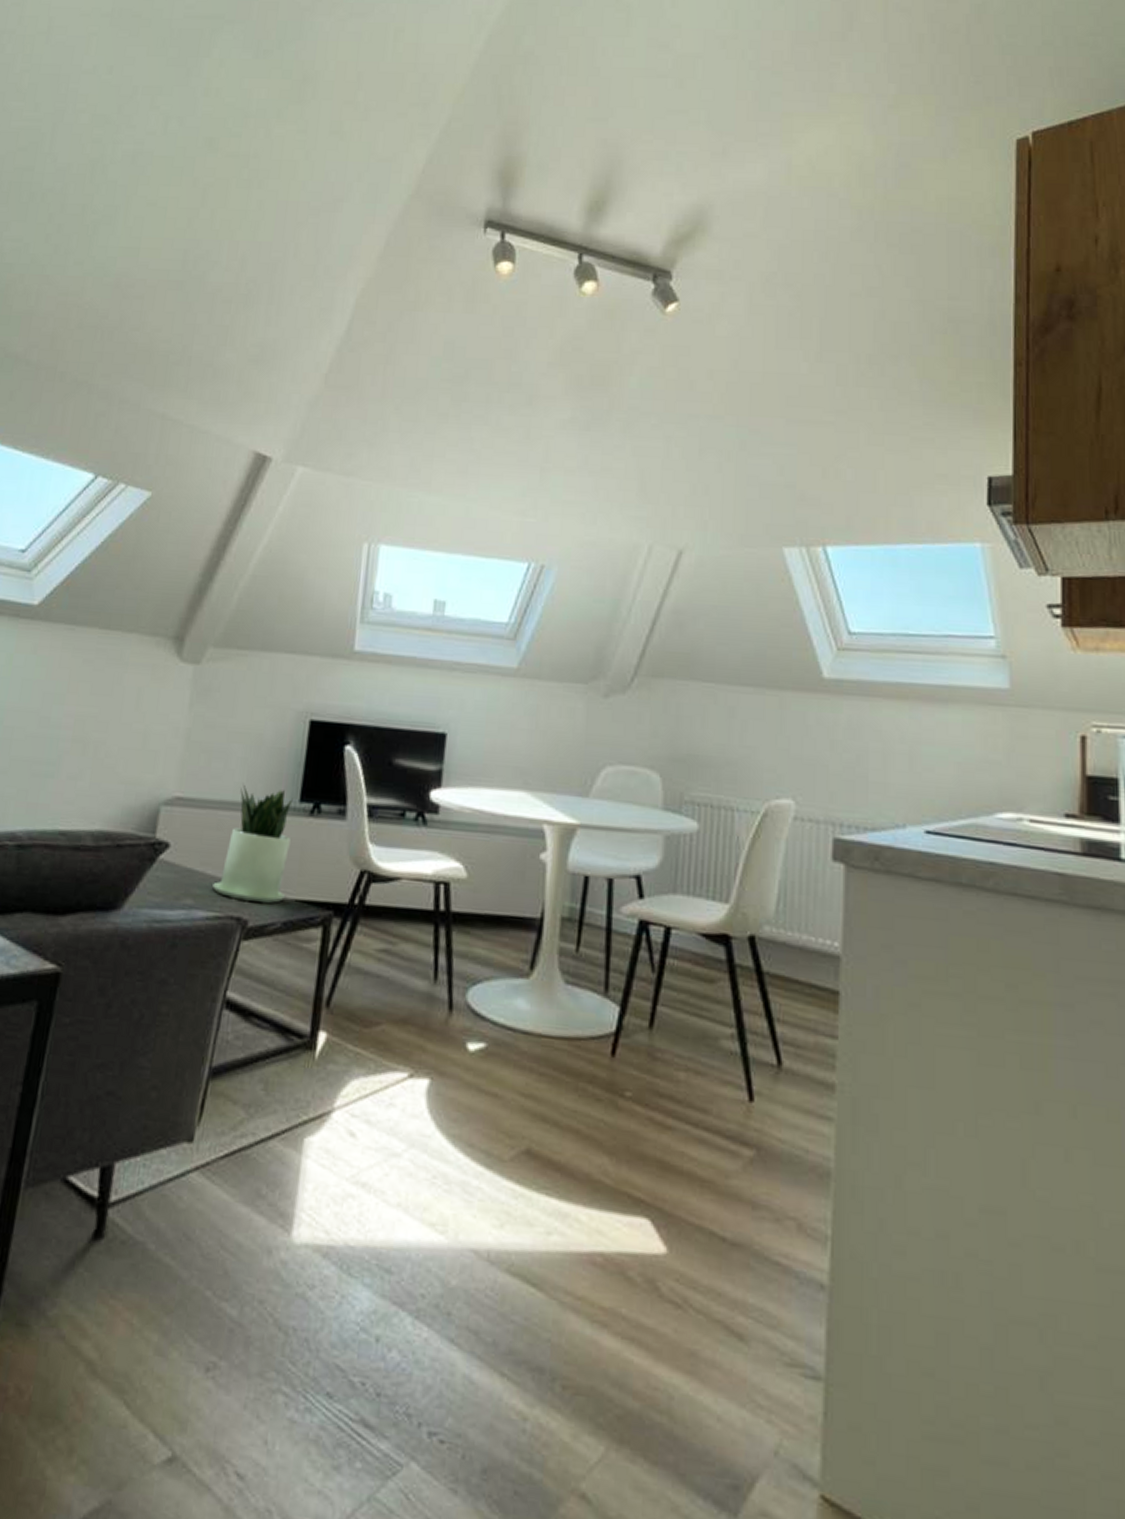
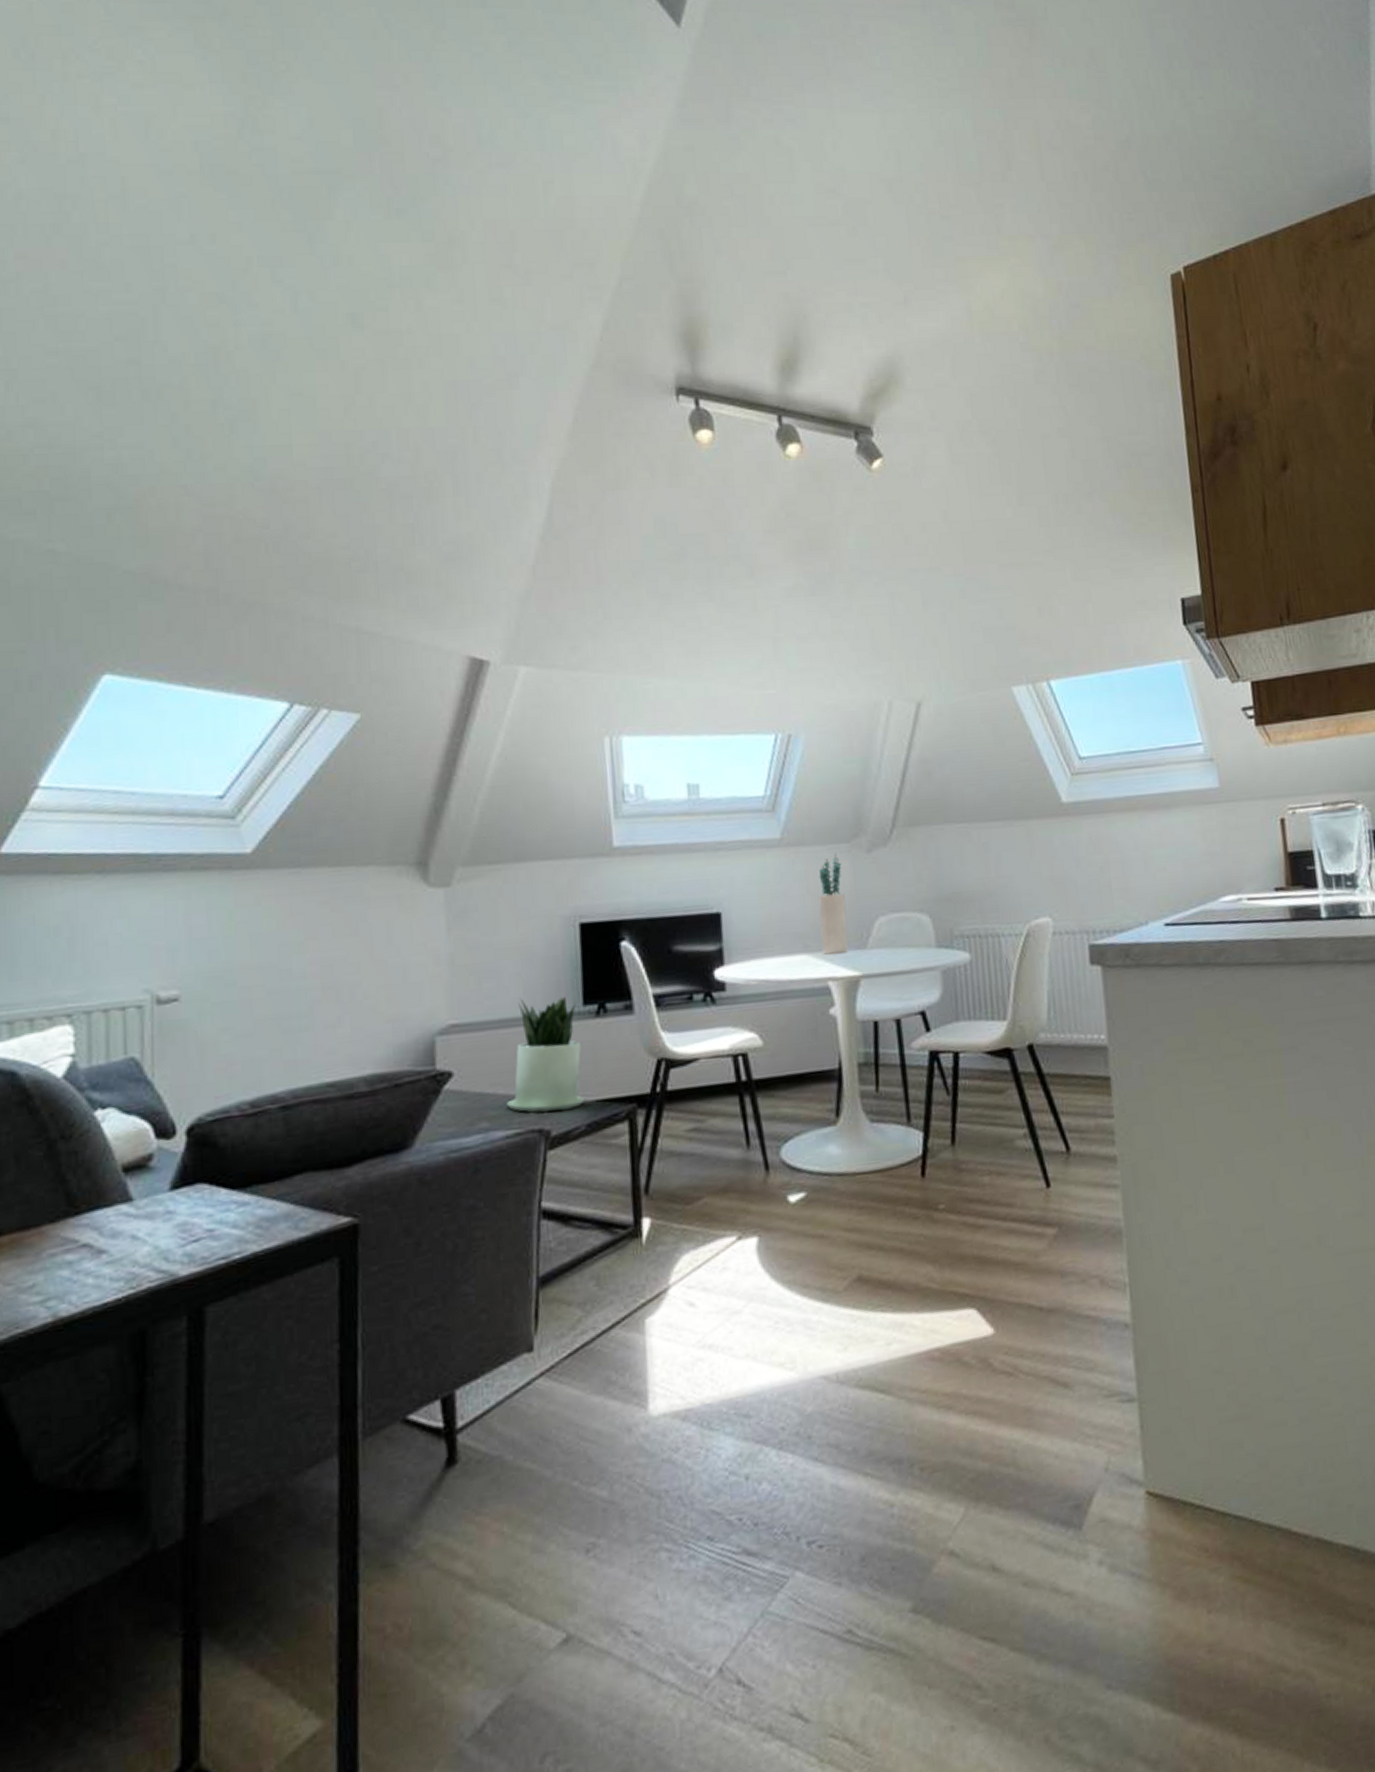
vase: none [542,693,576,799] -> present [818,853,848,956]

